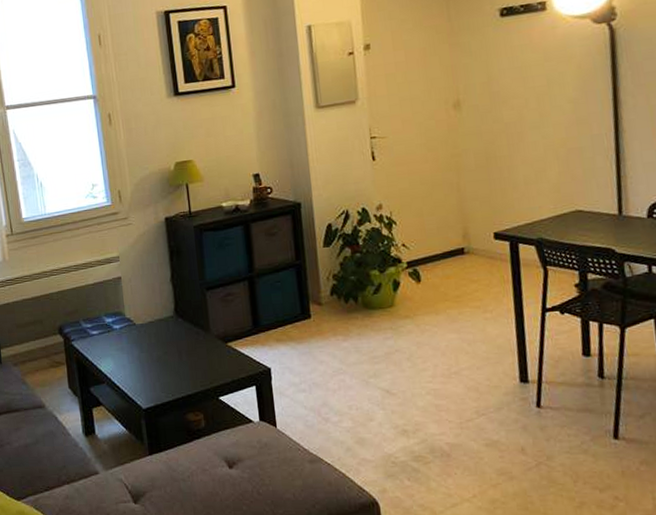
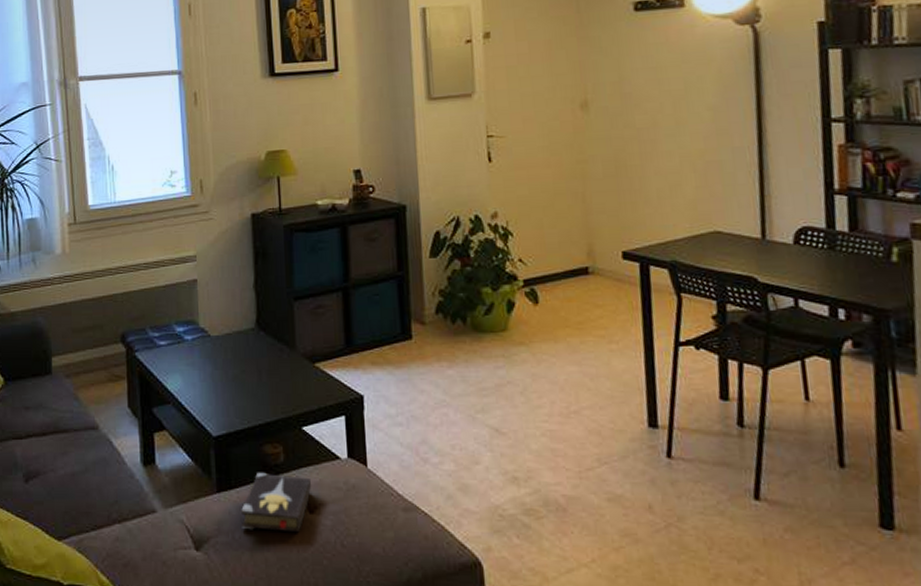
hardback book: none [170,436,230,485] -> present [241,472,312,533]

